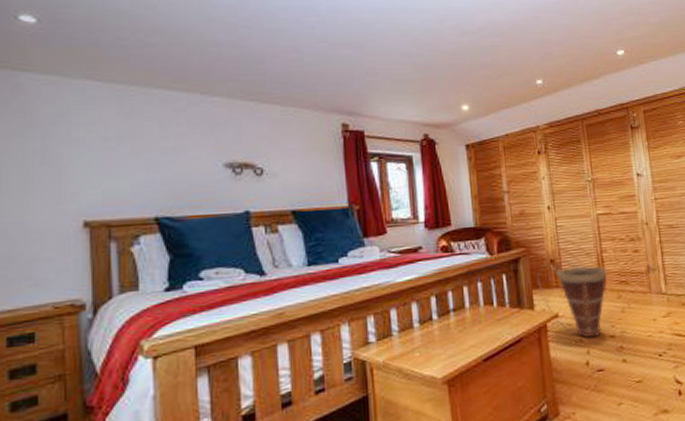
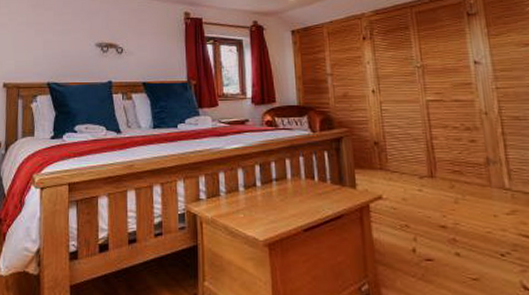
basket: present [537,260,607,339] -> none [360,144,438,225]

